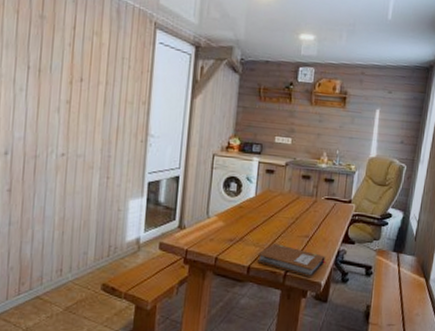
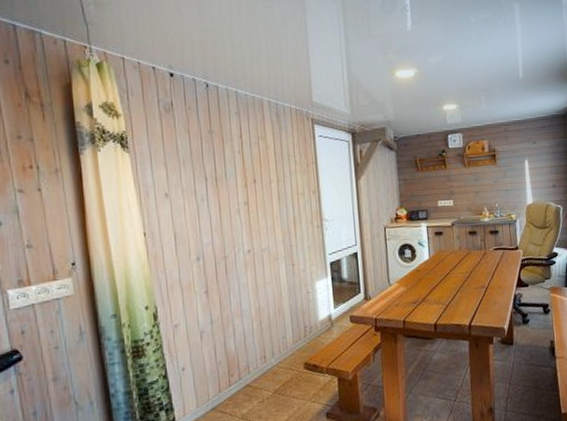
notebook: present [257,244,326,277] -> none [441,298,506,325]

